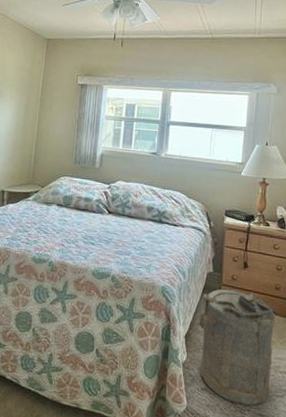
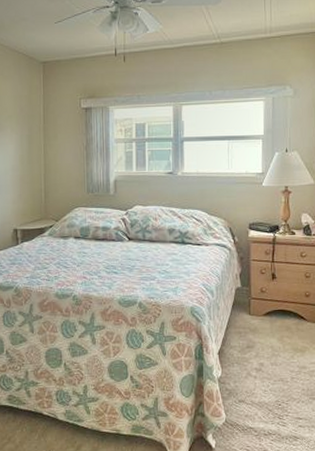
laundry hamper: present [197,289,275,406] -> none [229,302,307,411]

